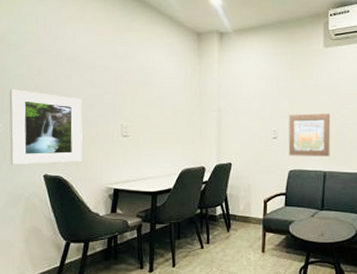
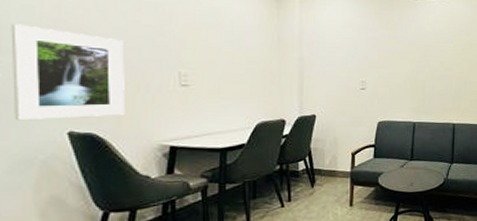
wall art: present [288,113,331,157] -> none [377,64,420,108]

